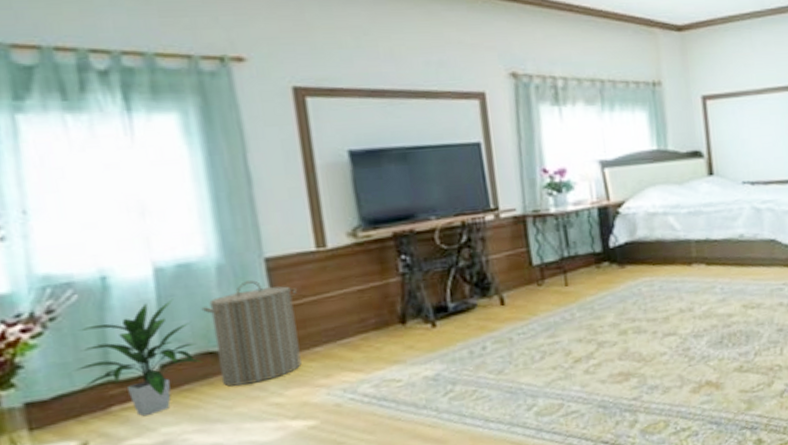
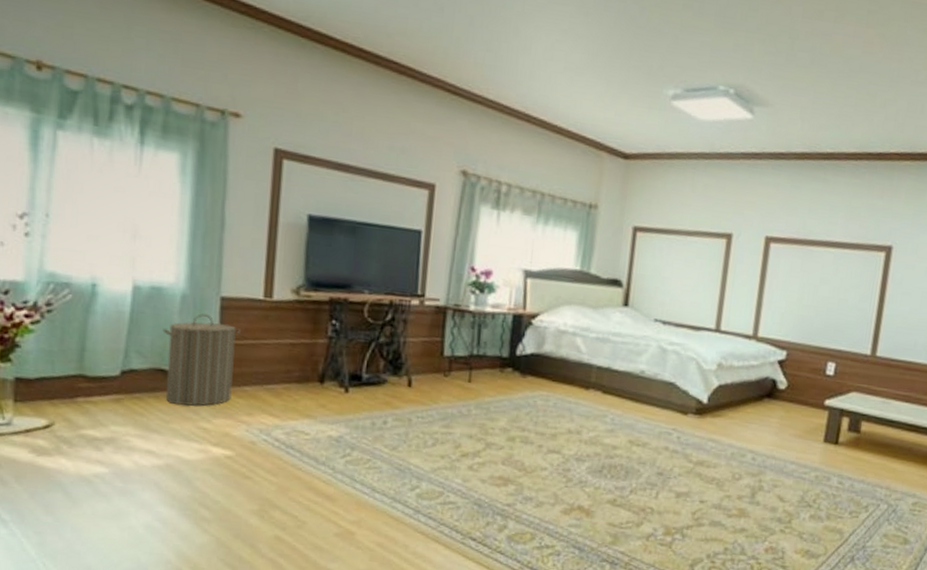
indoor plant: present [72,298,204,416] -> none [55,314,155,412]

